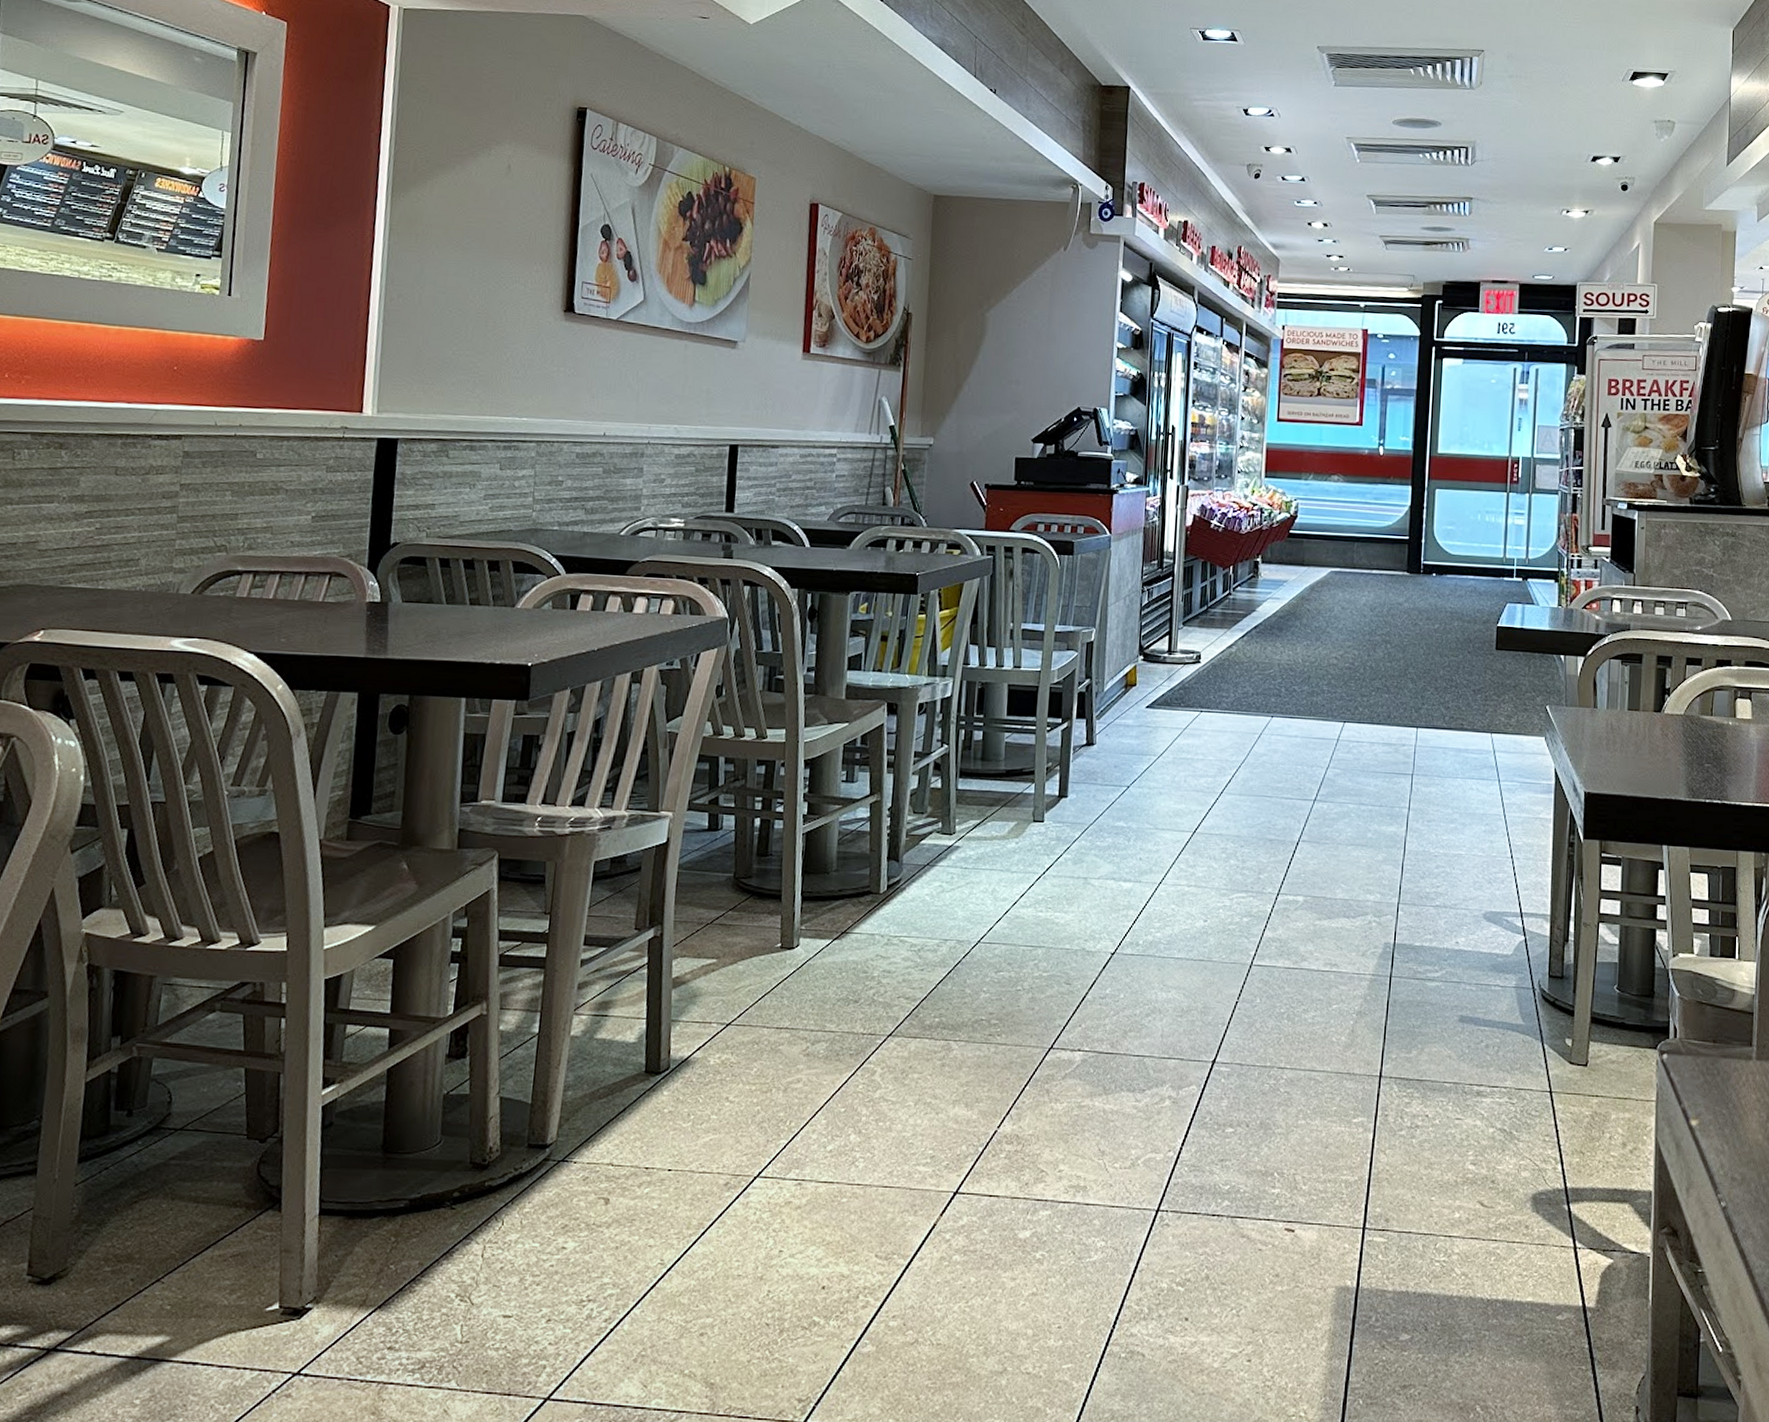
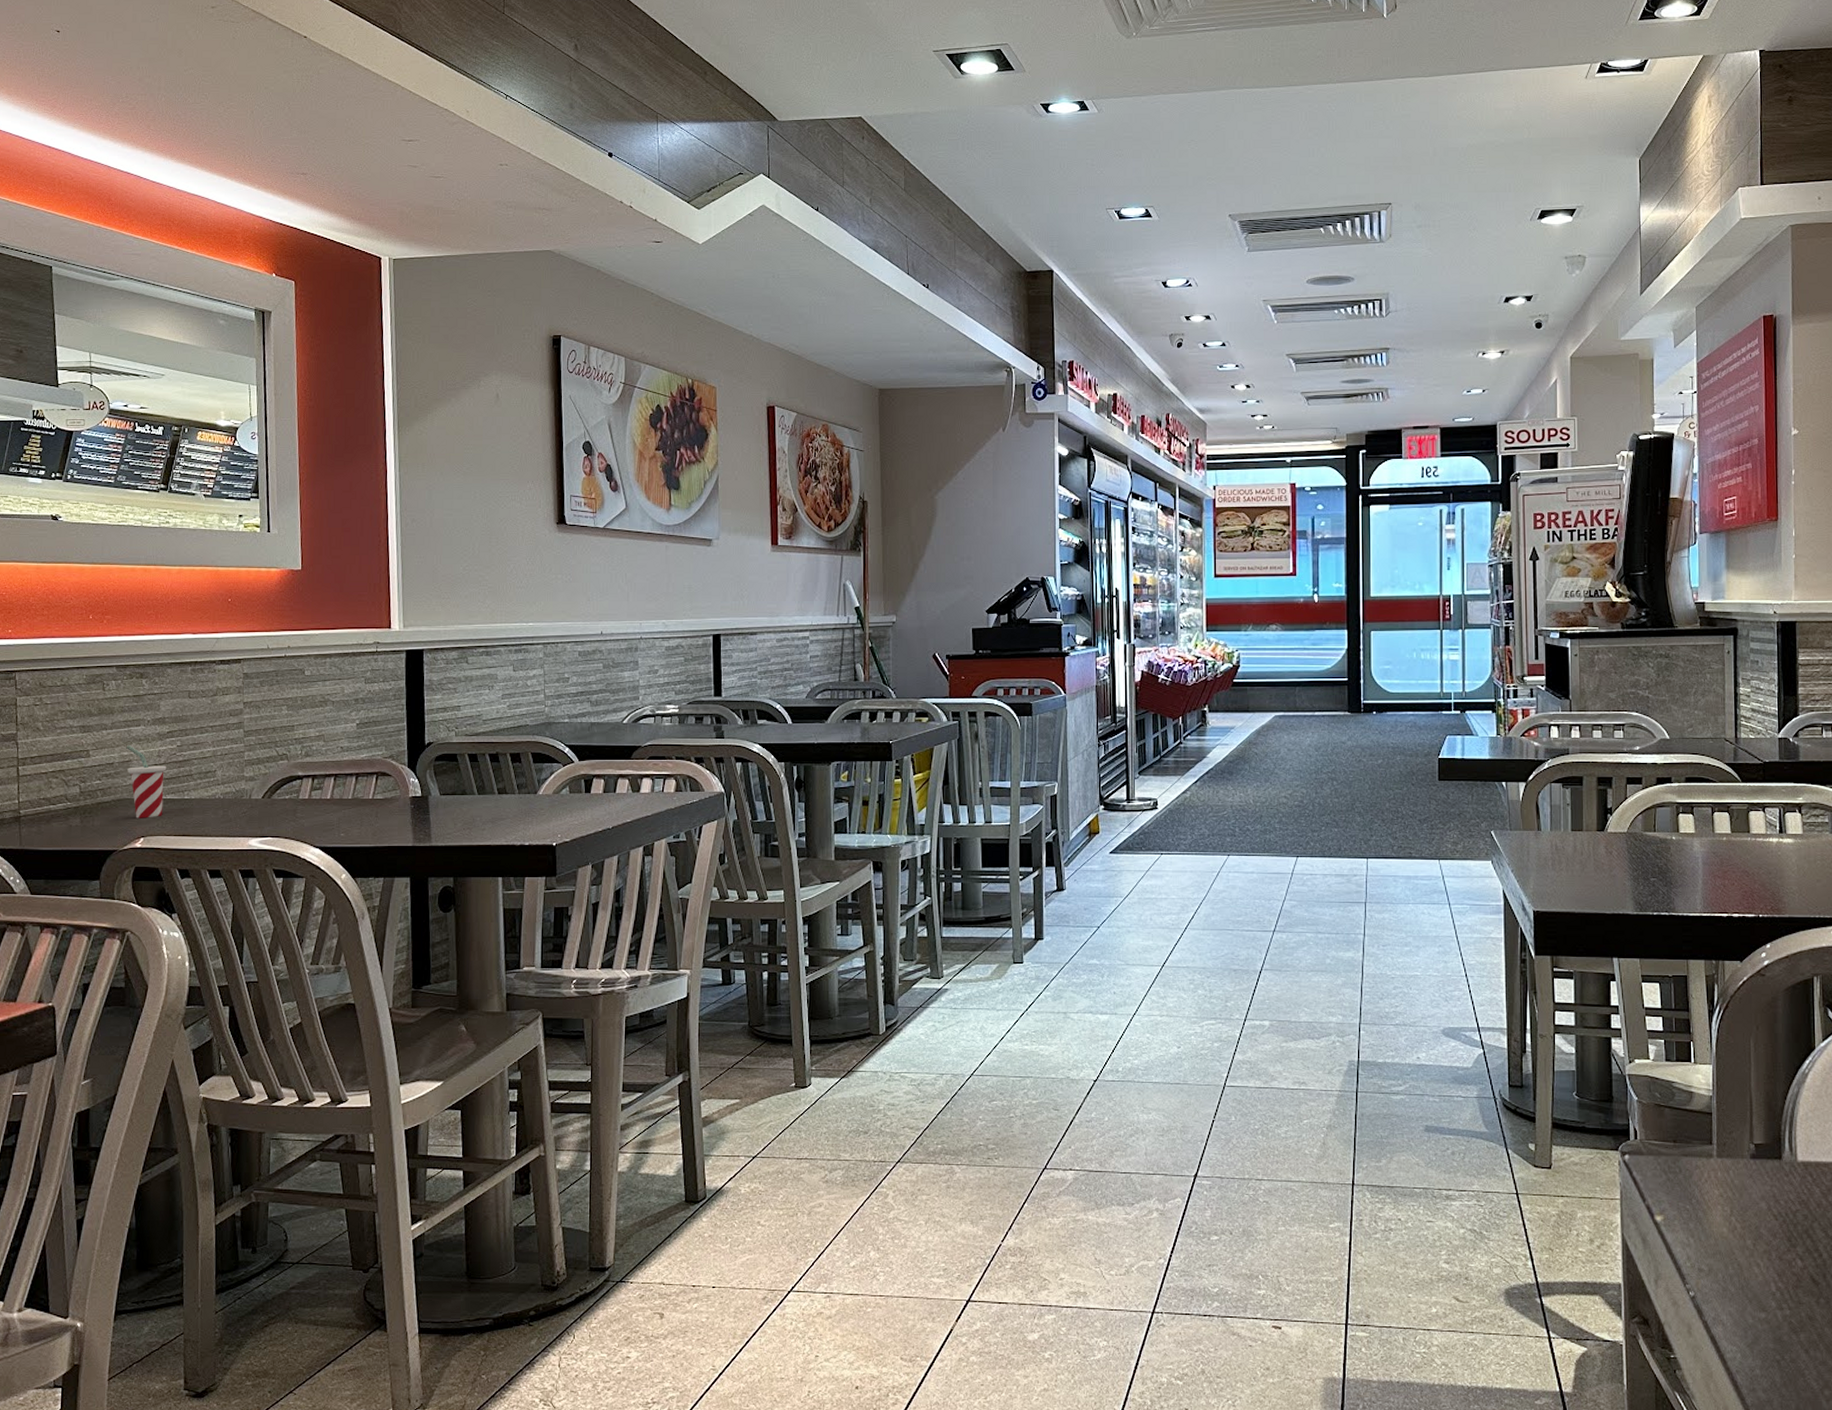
beverage cup: none [32,523,81,609] -> present [126,744,167,818]

